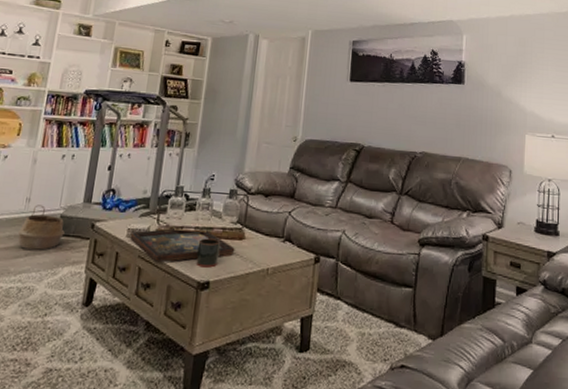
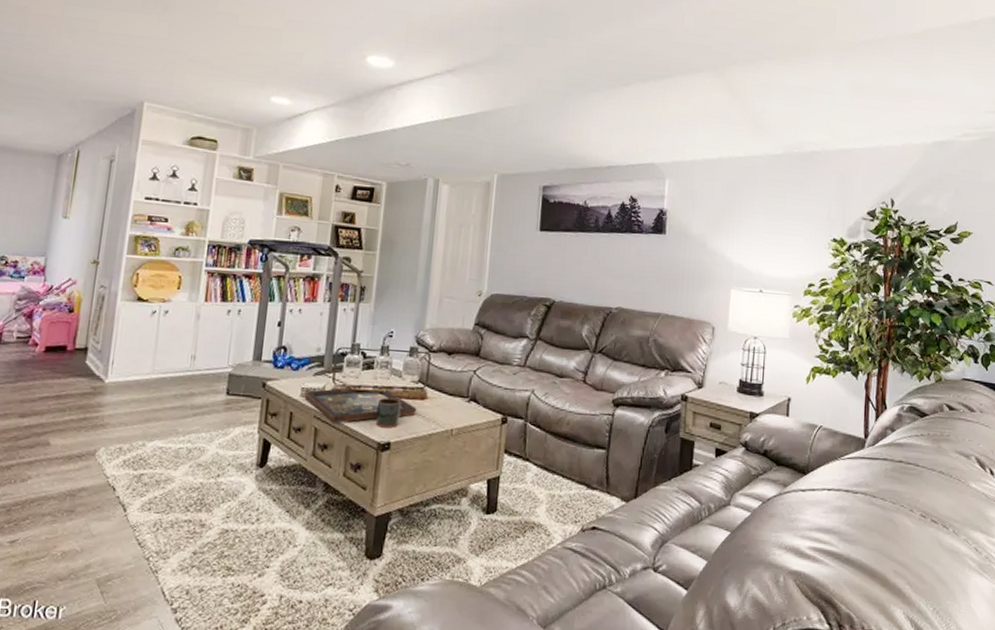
woven basket: present [18,205,65,250] -> none [184,362,234,410]

